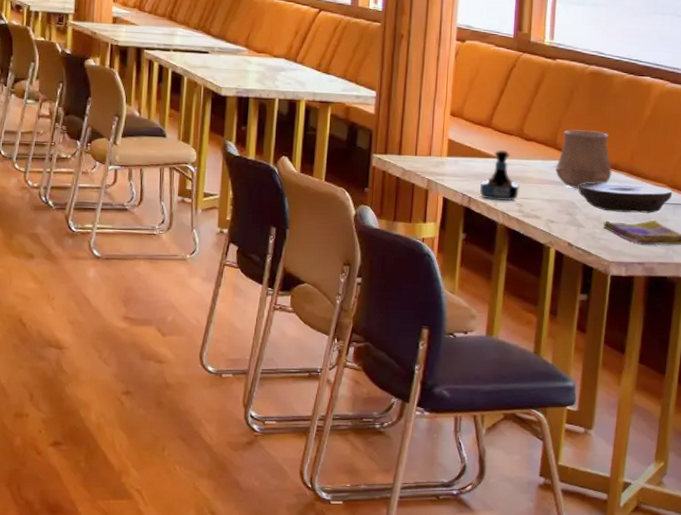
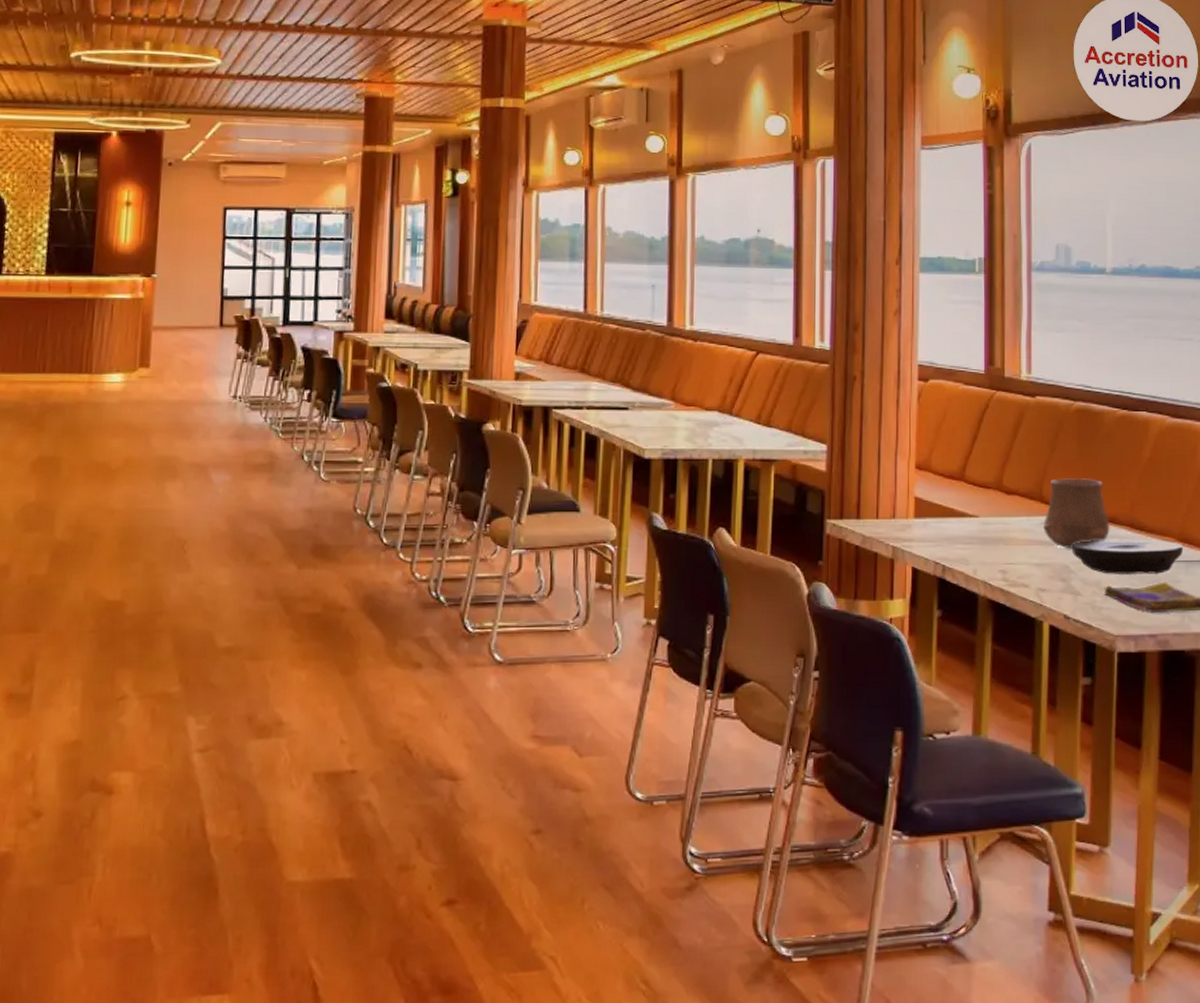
tequila bottle: present [480,149,519,201] -> none [956,506,1002,569]

